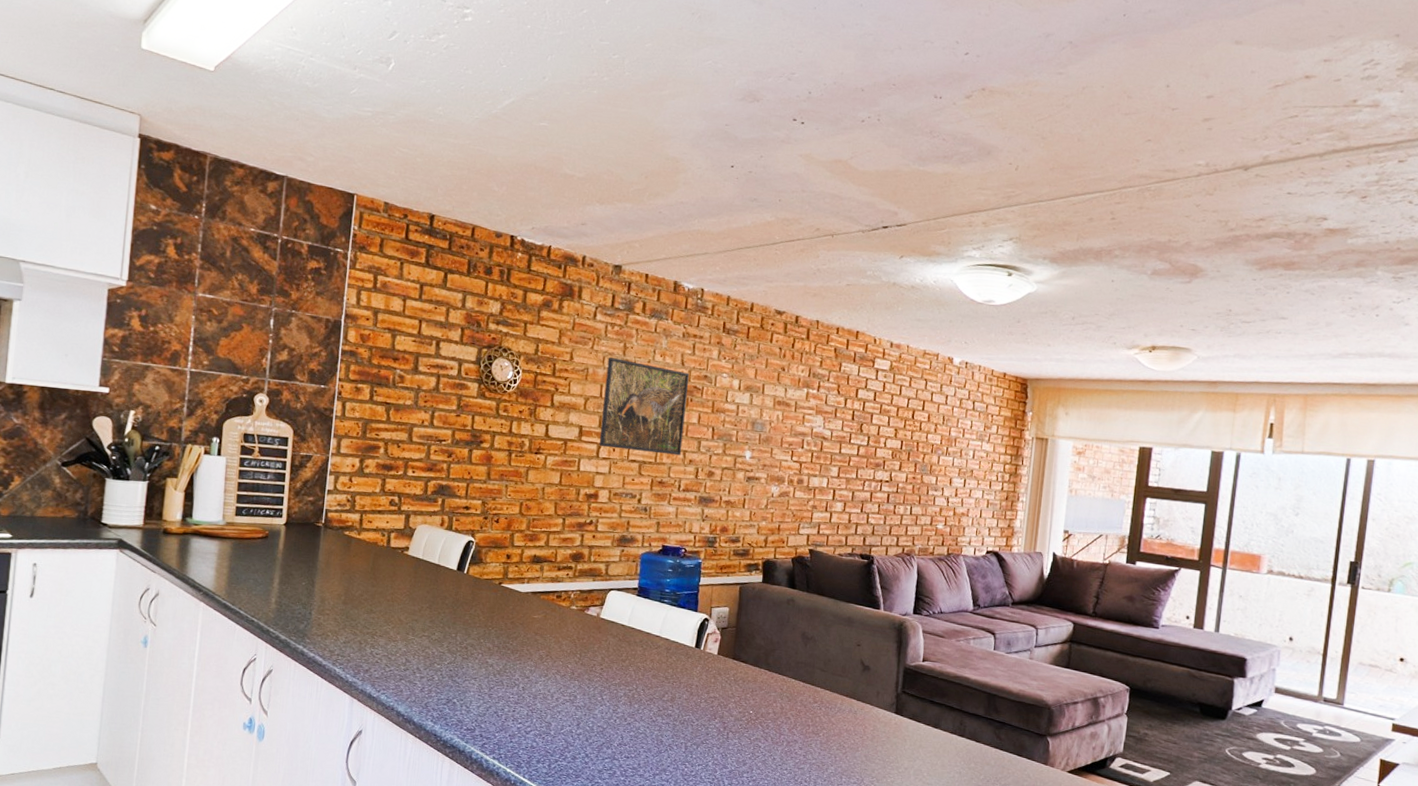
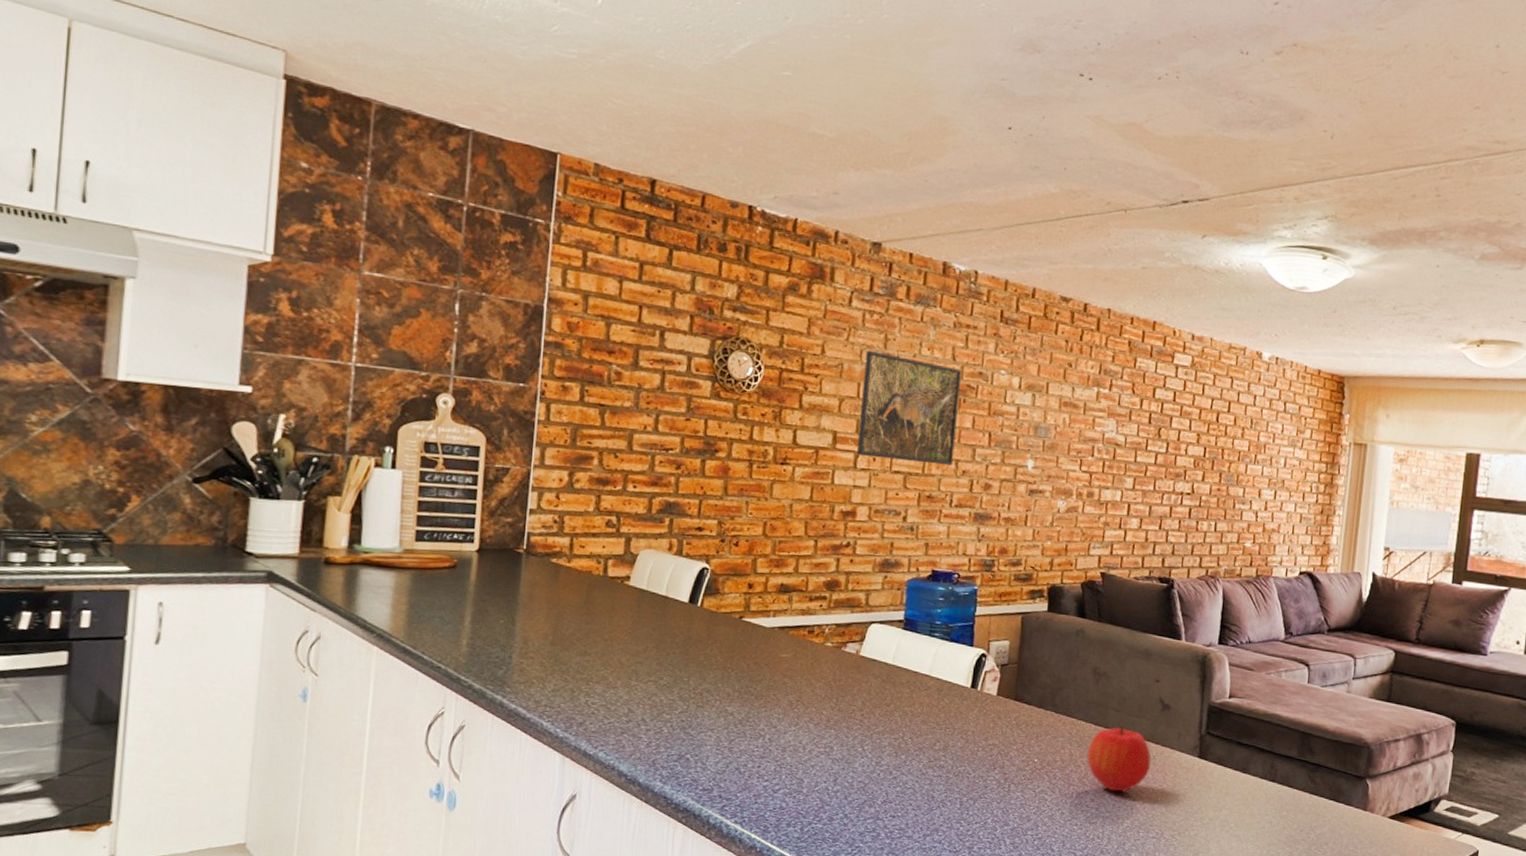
fruit: none [796,682,853,742] -> present [1087,723,1152,792]

